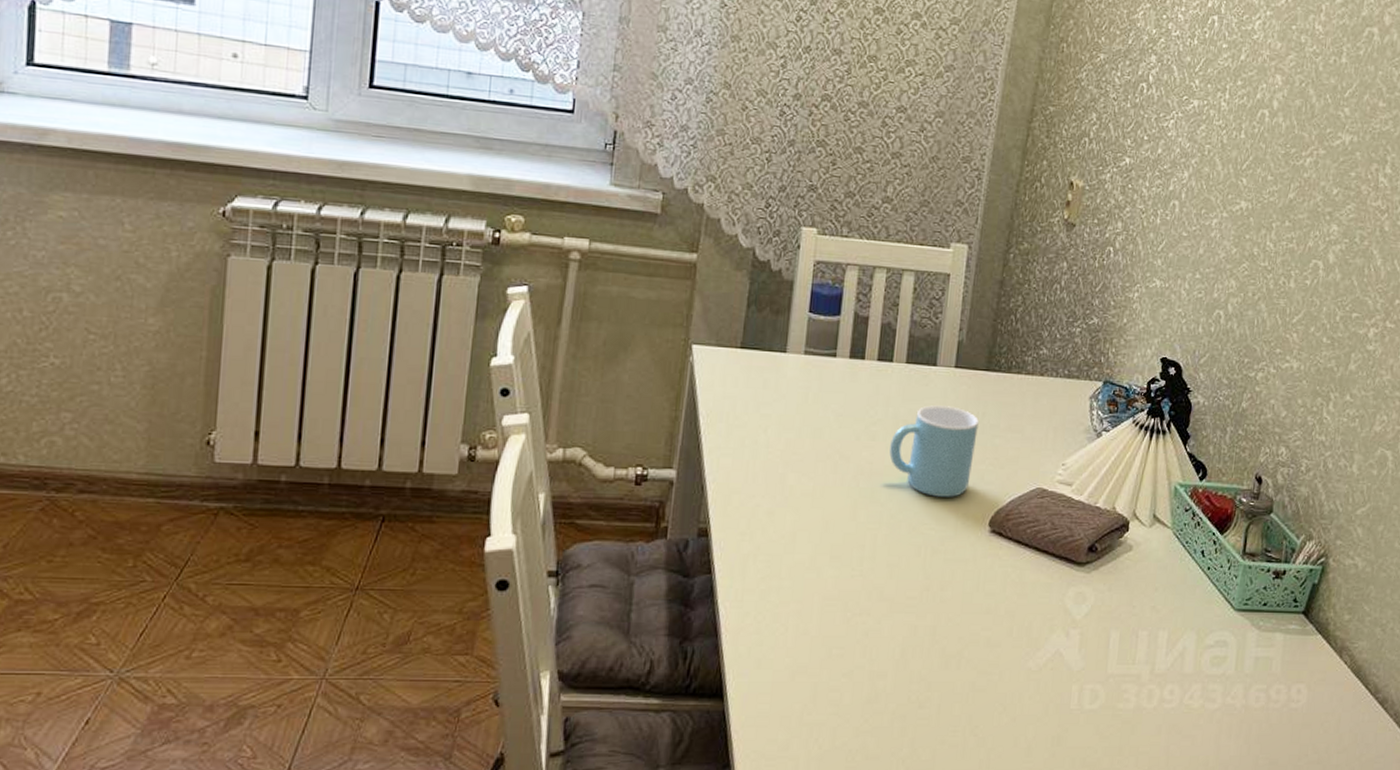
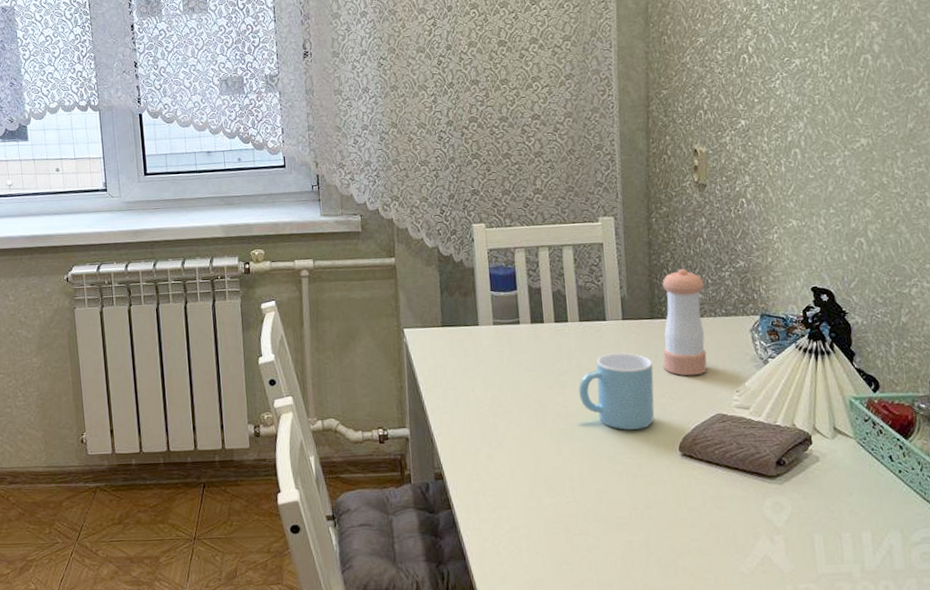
pepper shaker: none [990,317,1052,442] -> present [662,268,707,376]

